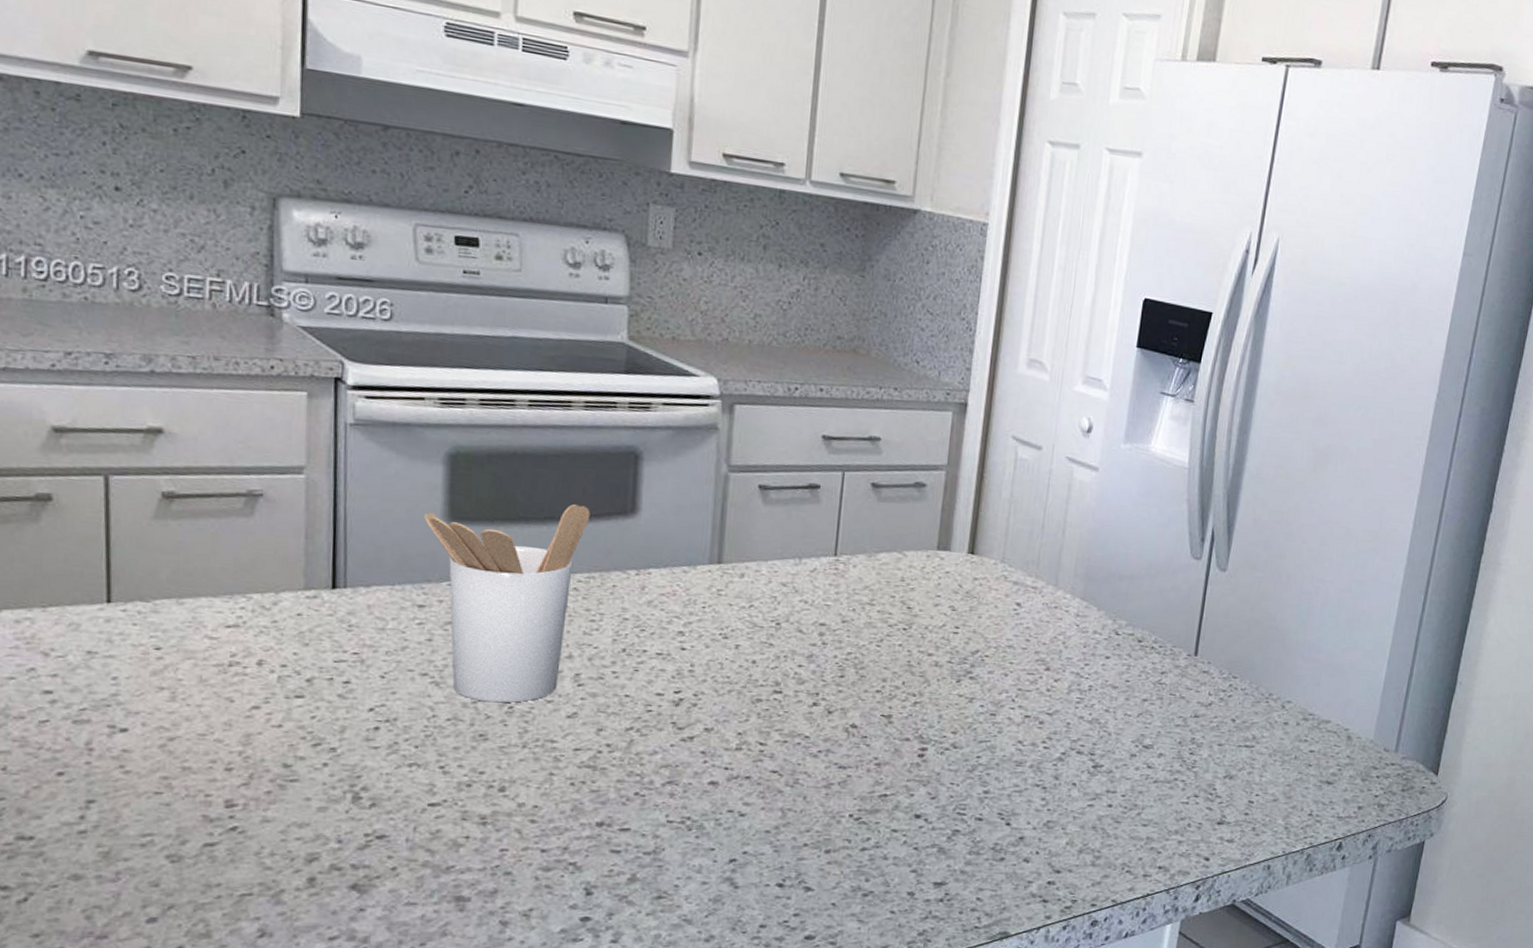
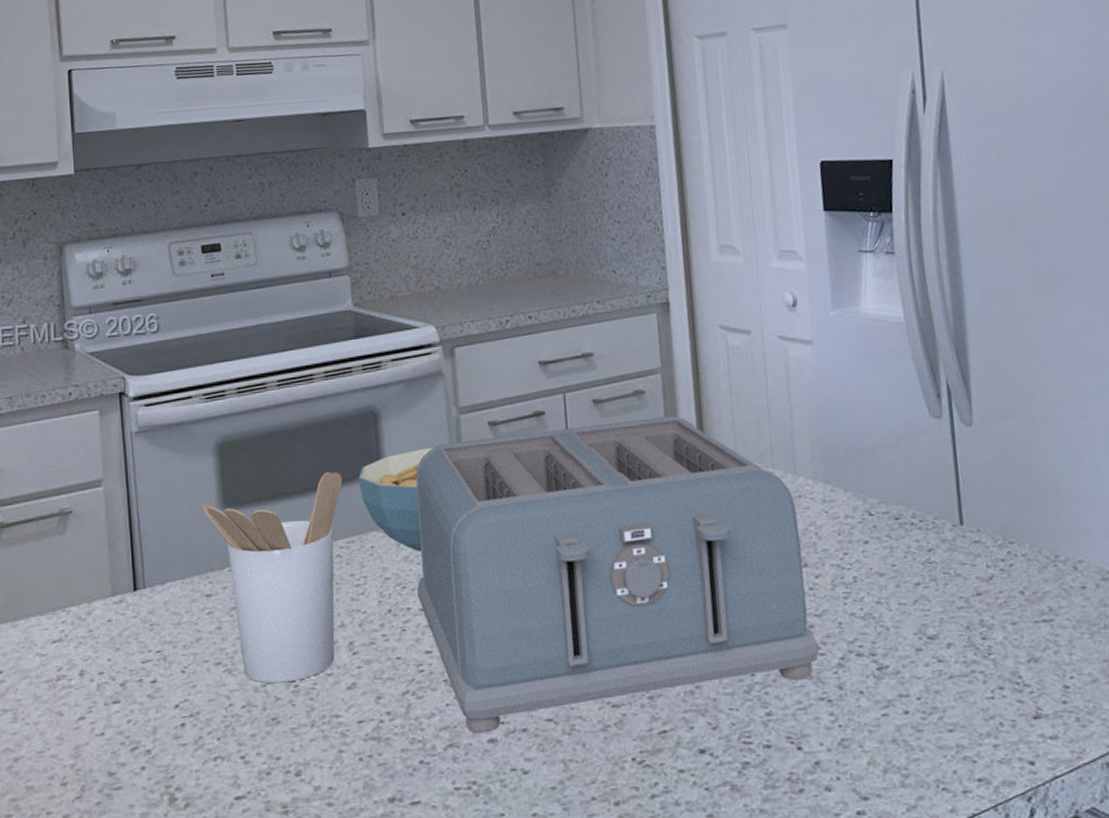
cereal bowl: none [608,498,697,599] -> present [358,447,434,552]
toaster: none [656,497,1050,776] -> present [416,416,820,734]

